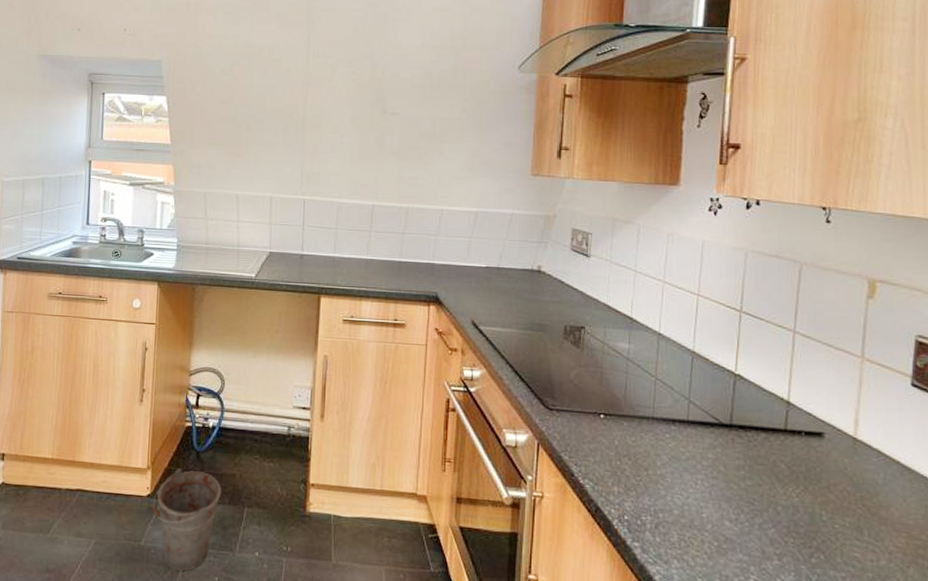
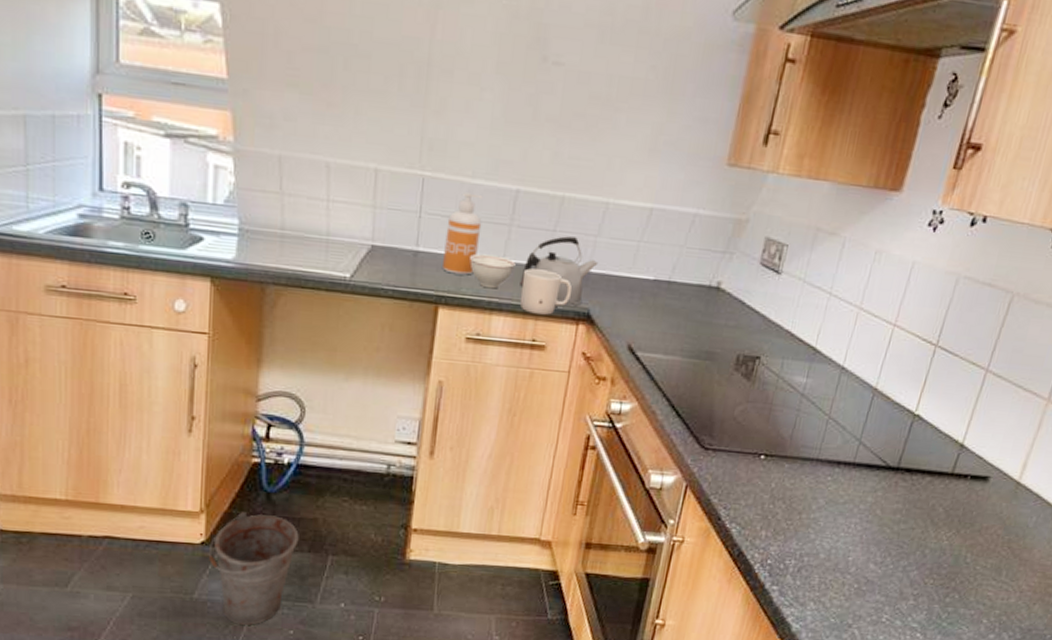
soap dispenser: none [321,209,349,271] -> present [441,192,483,276]
bowl: none [342,254,376,281] -> present [469,253,516,289]
kettle: none [381,237,440,291] -> present [520,236,599,307]
mug: none [382,263,422,299] -> present [519,268,573,315]

